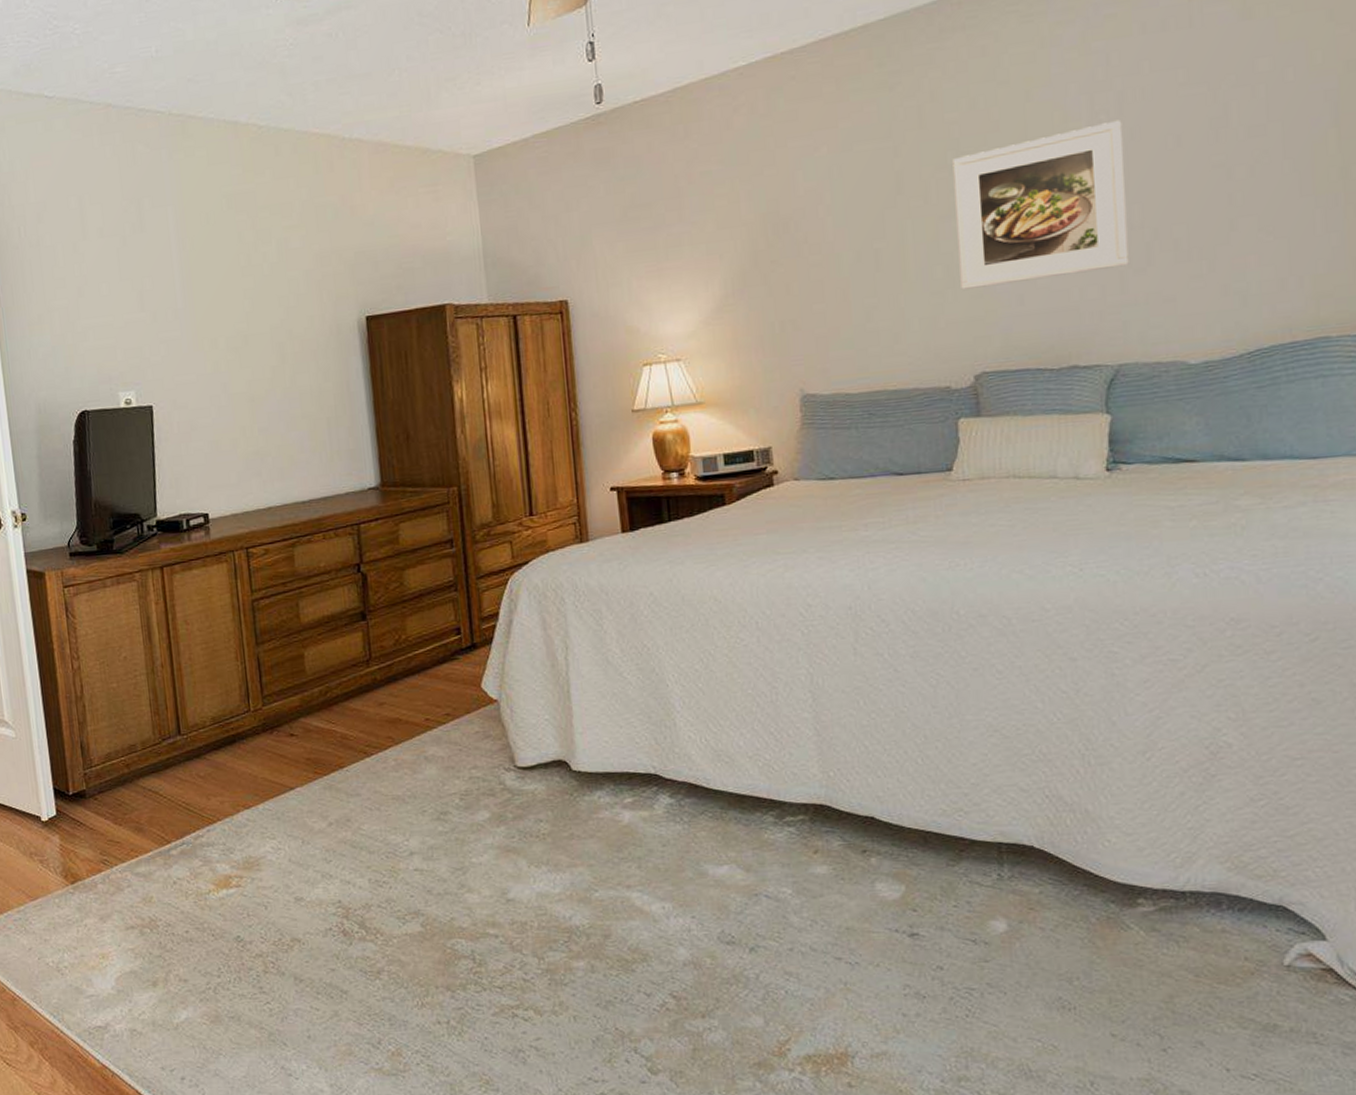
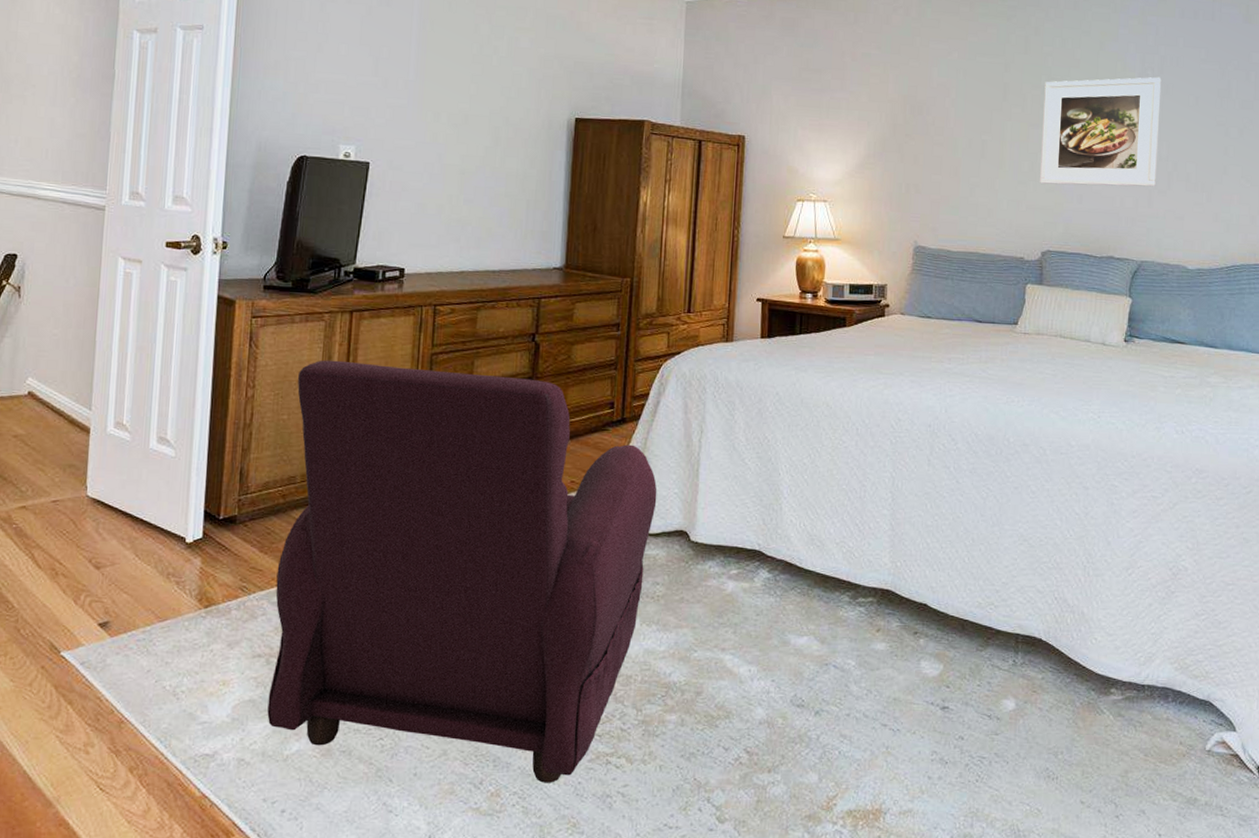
armchair: none [120,613,527,1040] -> present [267,360,657,783]

